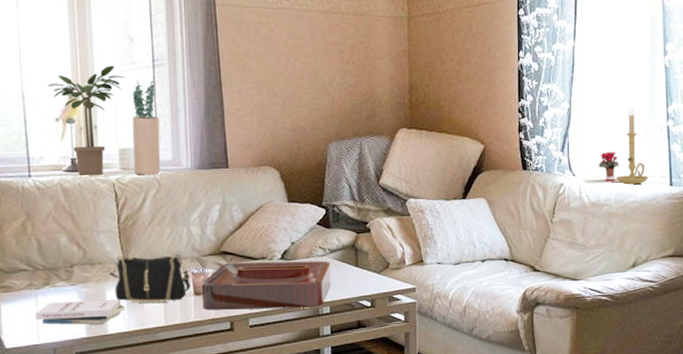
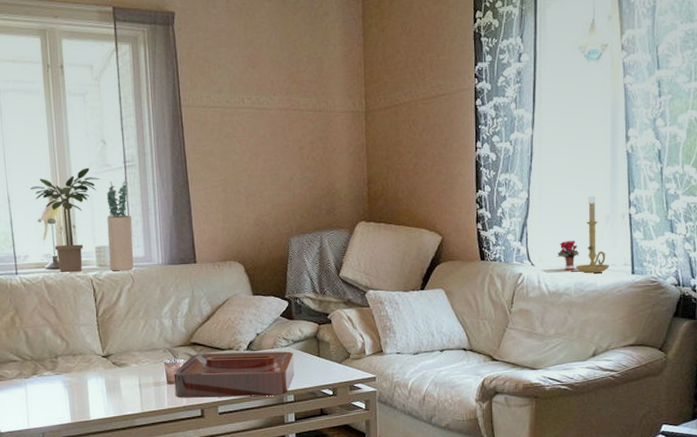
books: present [35,300,125,325] -> none [25,388,105,412]
handbag: present [110,253,191,304] -> none [90,344,164,392]

